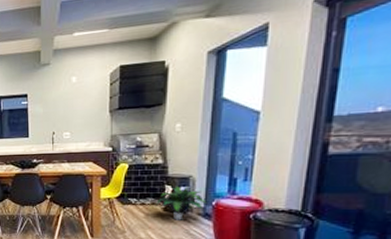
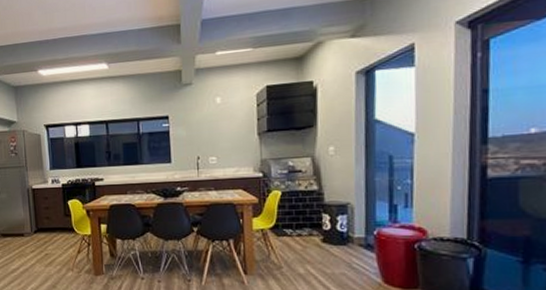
potted plant: present [154,184,210,220] -> none [311,212,371,253]

